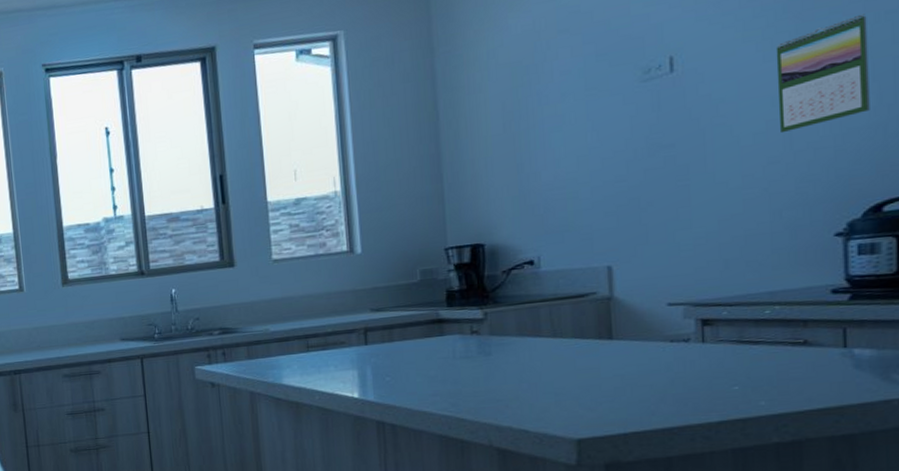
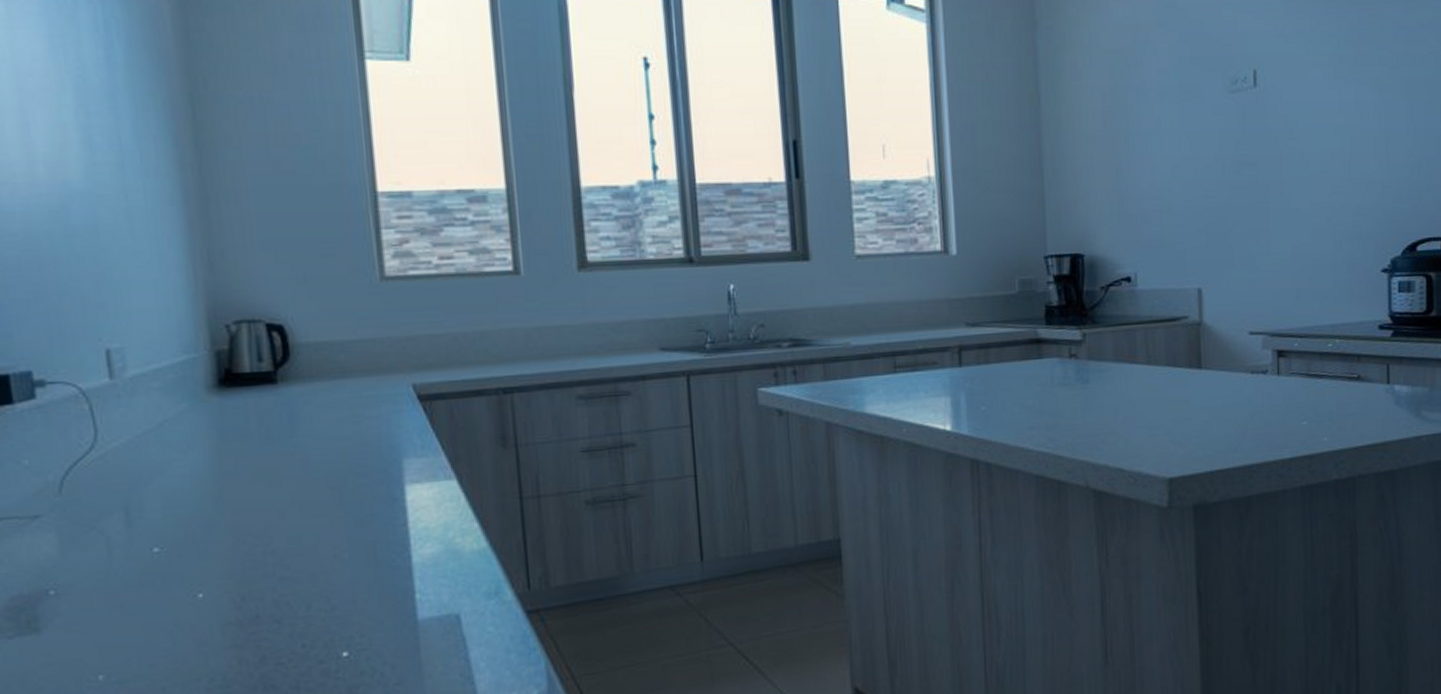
calendar: present [775,13,870,134] -> none [1338,55,1408,164]

